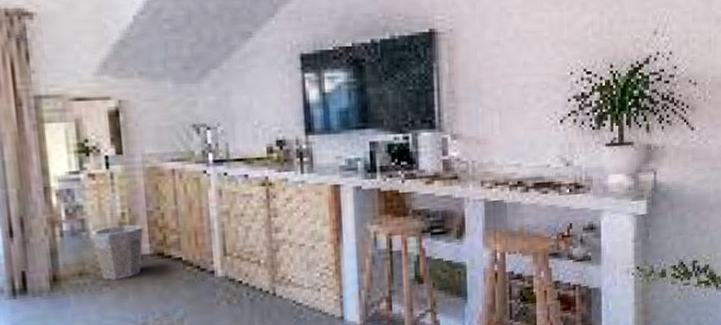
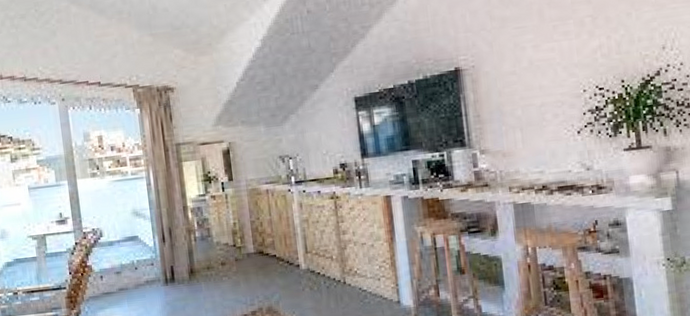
waste bin: present [90,224,143,280] -> none [214,231,249,272]

